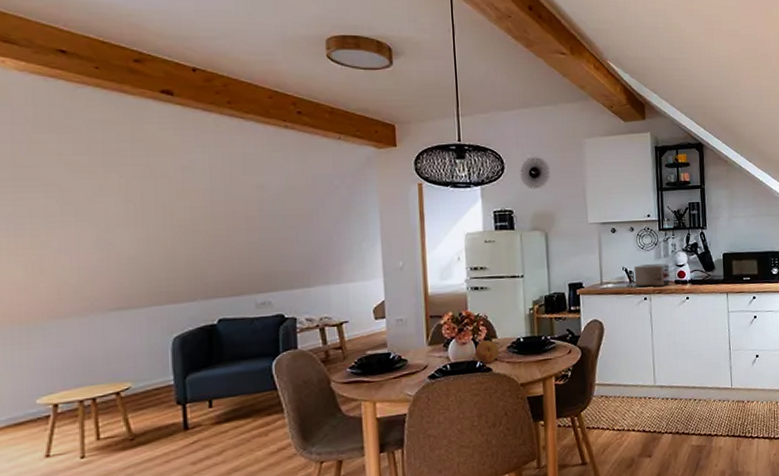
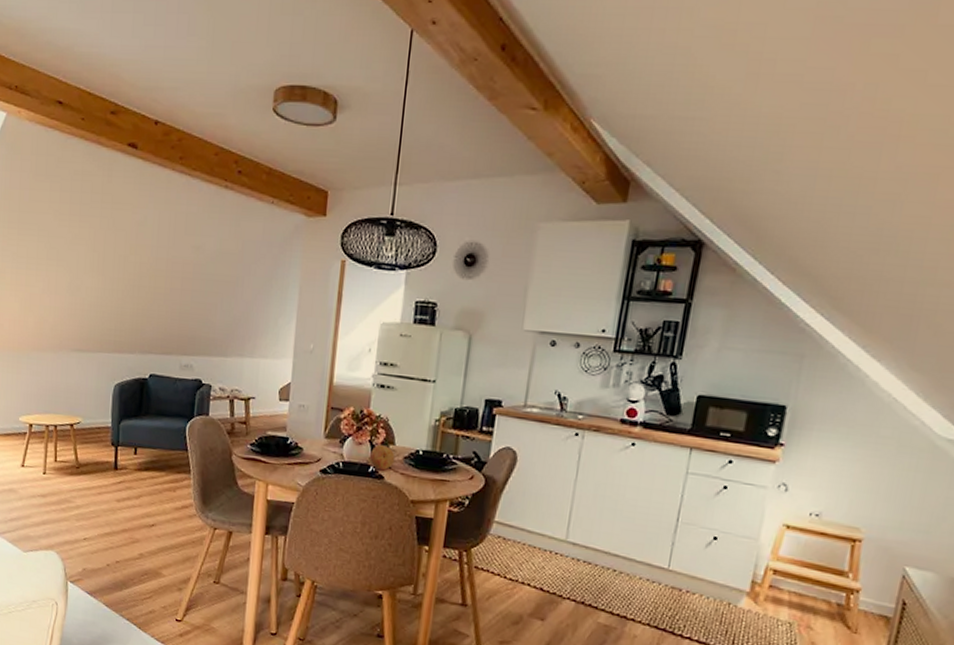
toaster: present [633,263,671,288] -> none [566,390,618,425]

